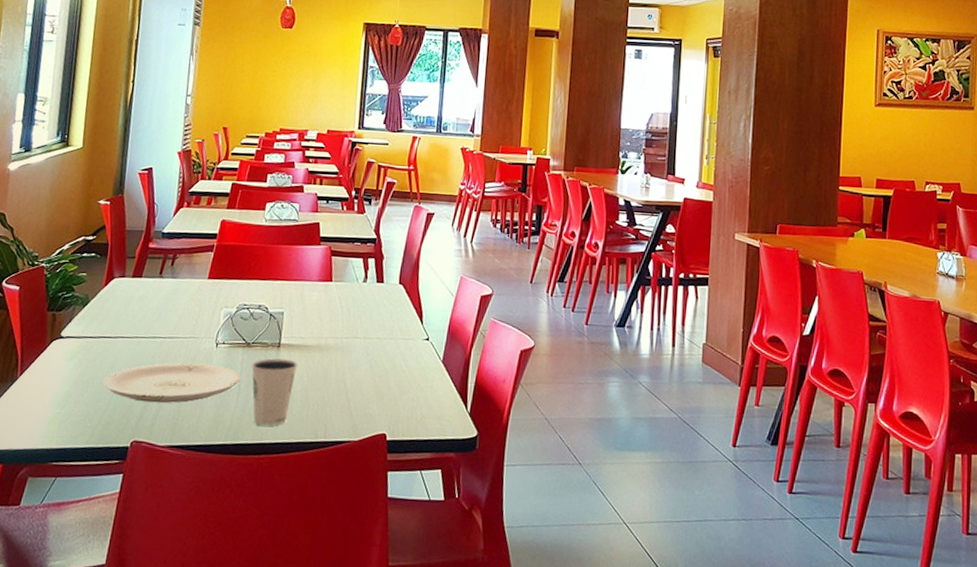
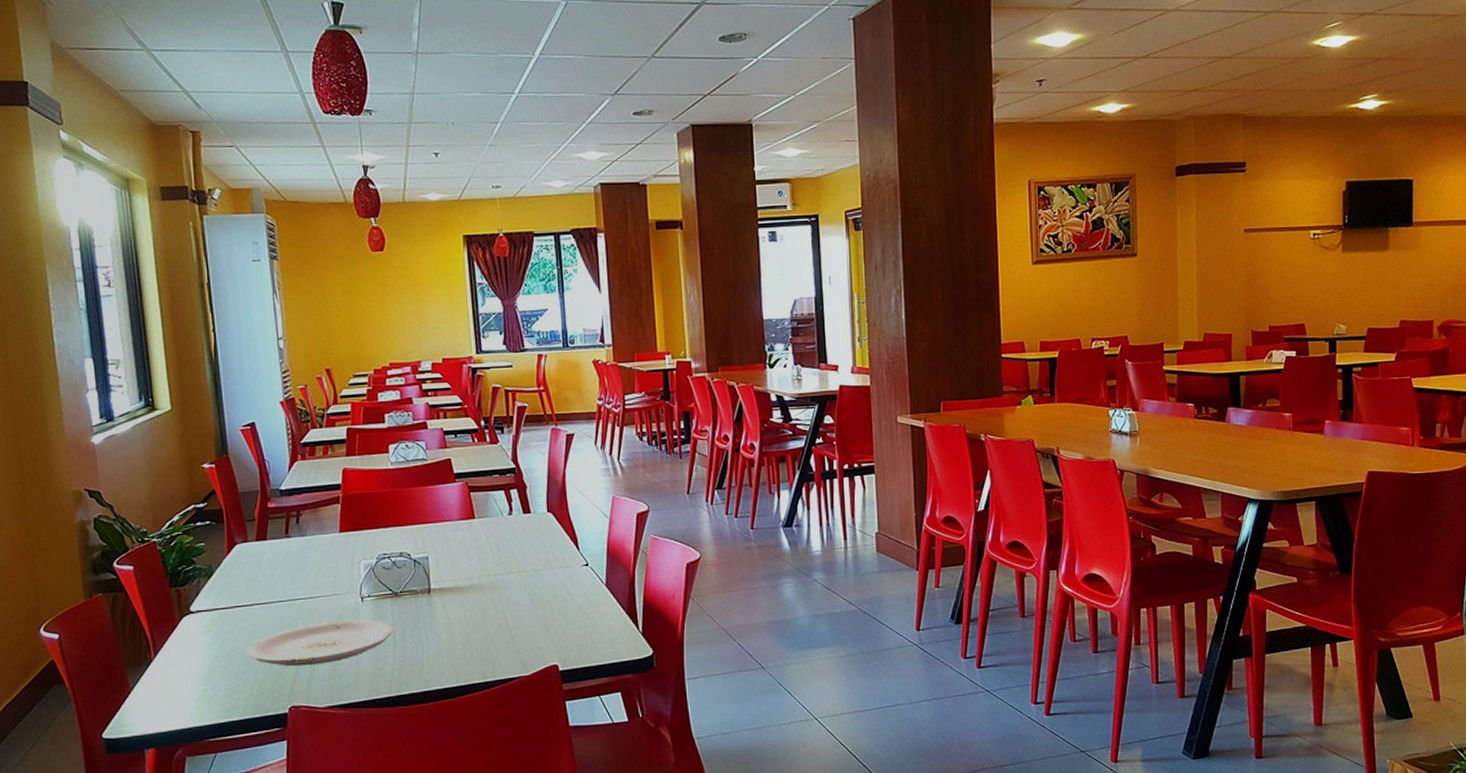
dixie cup: present [251,358,298,426] -> none [403,604,453,674]

